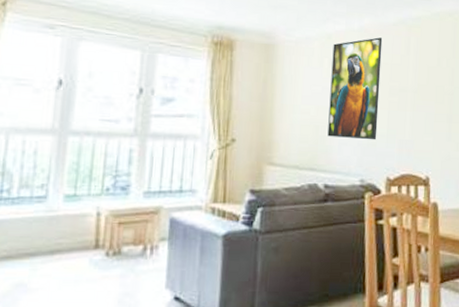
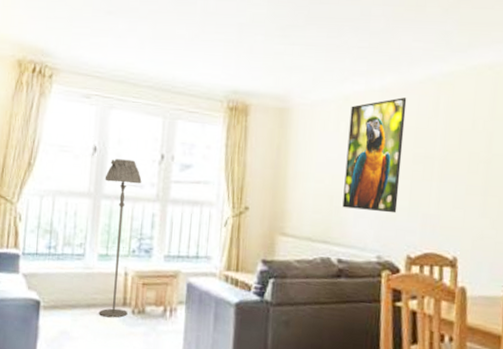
floor lamp: none [64,93,117,263] -> present [98,159,142,318]

